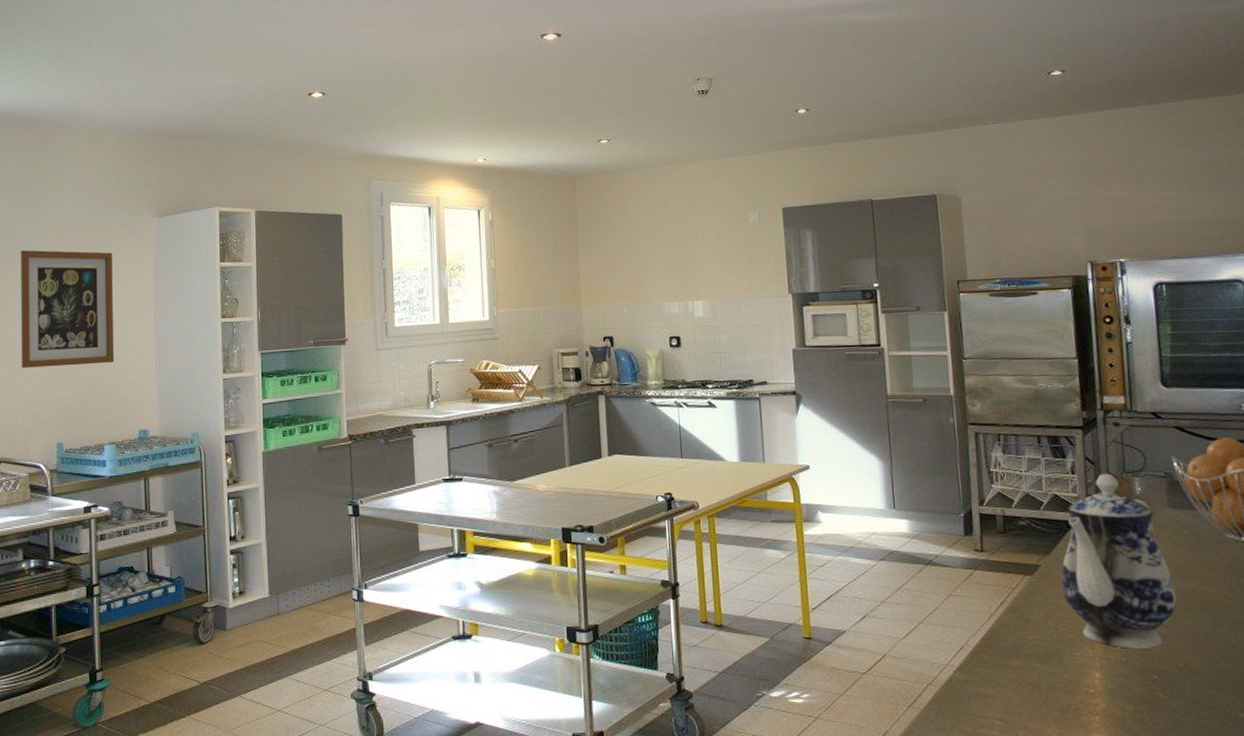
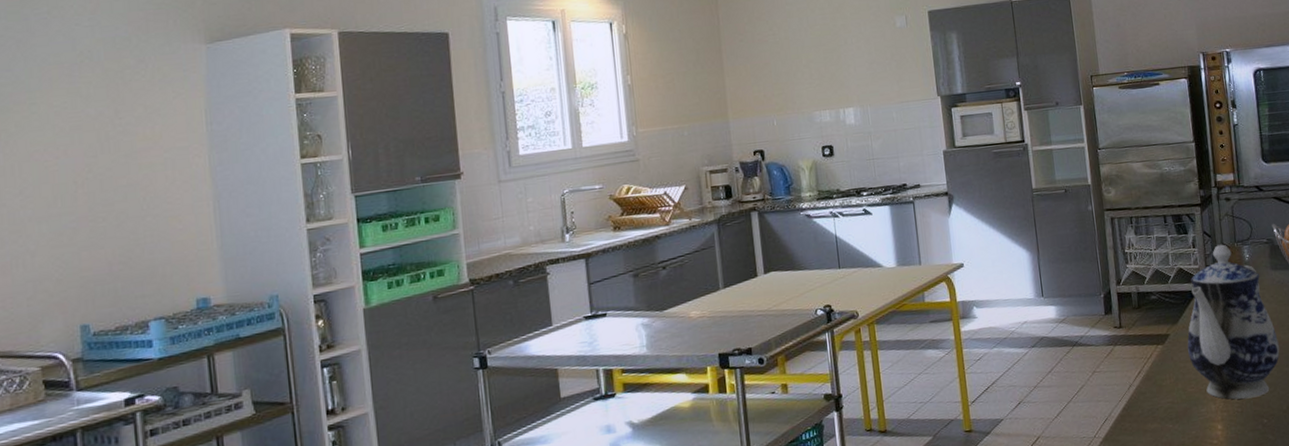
wall art: present [21,250,115,368] -> none [10,88,157,238]

